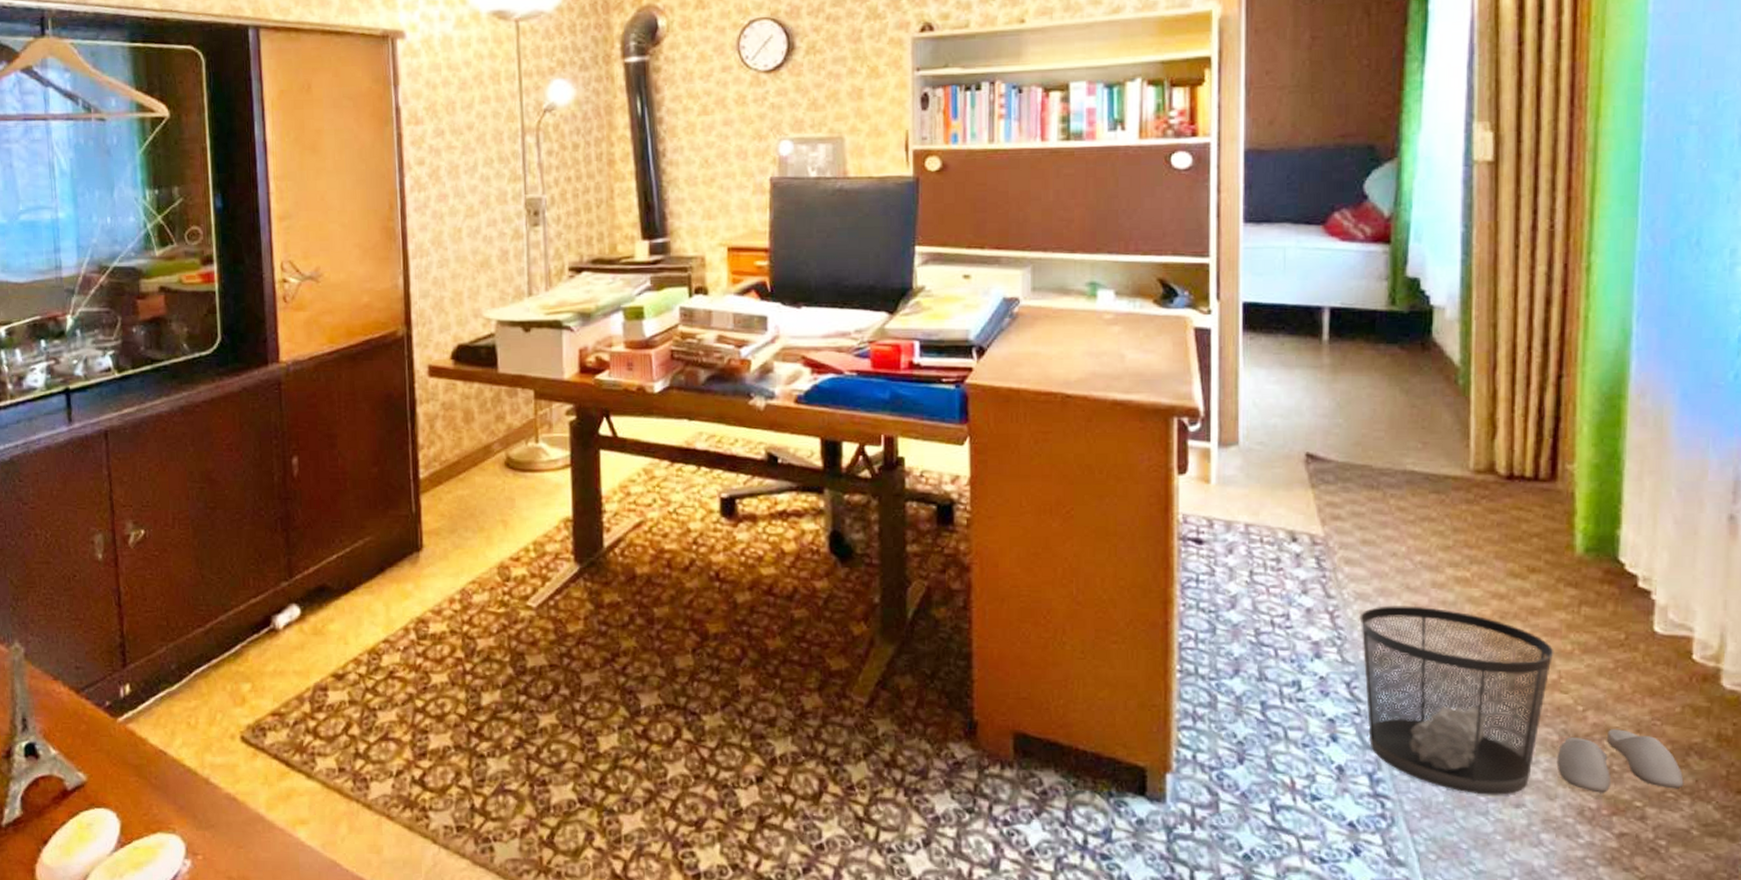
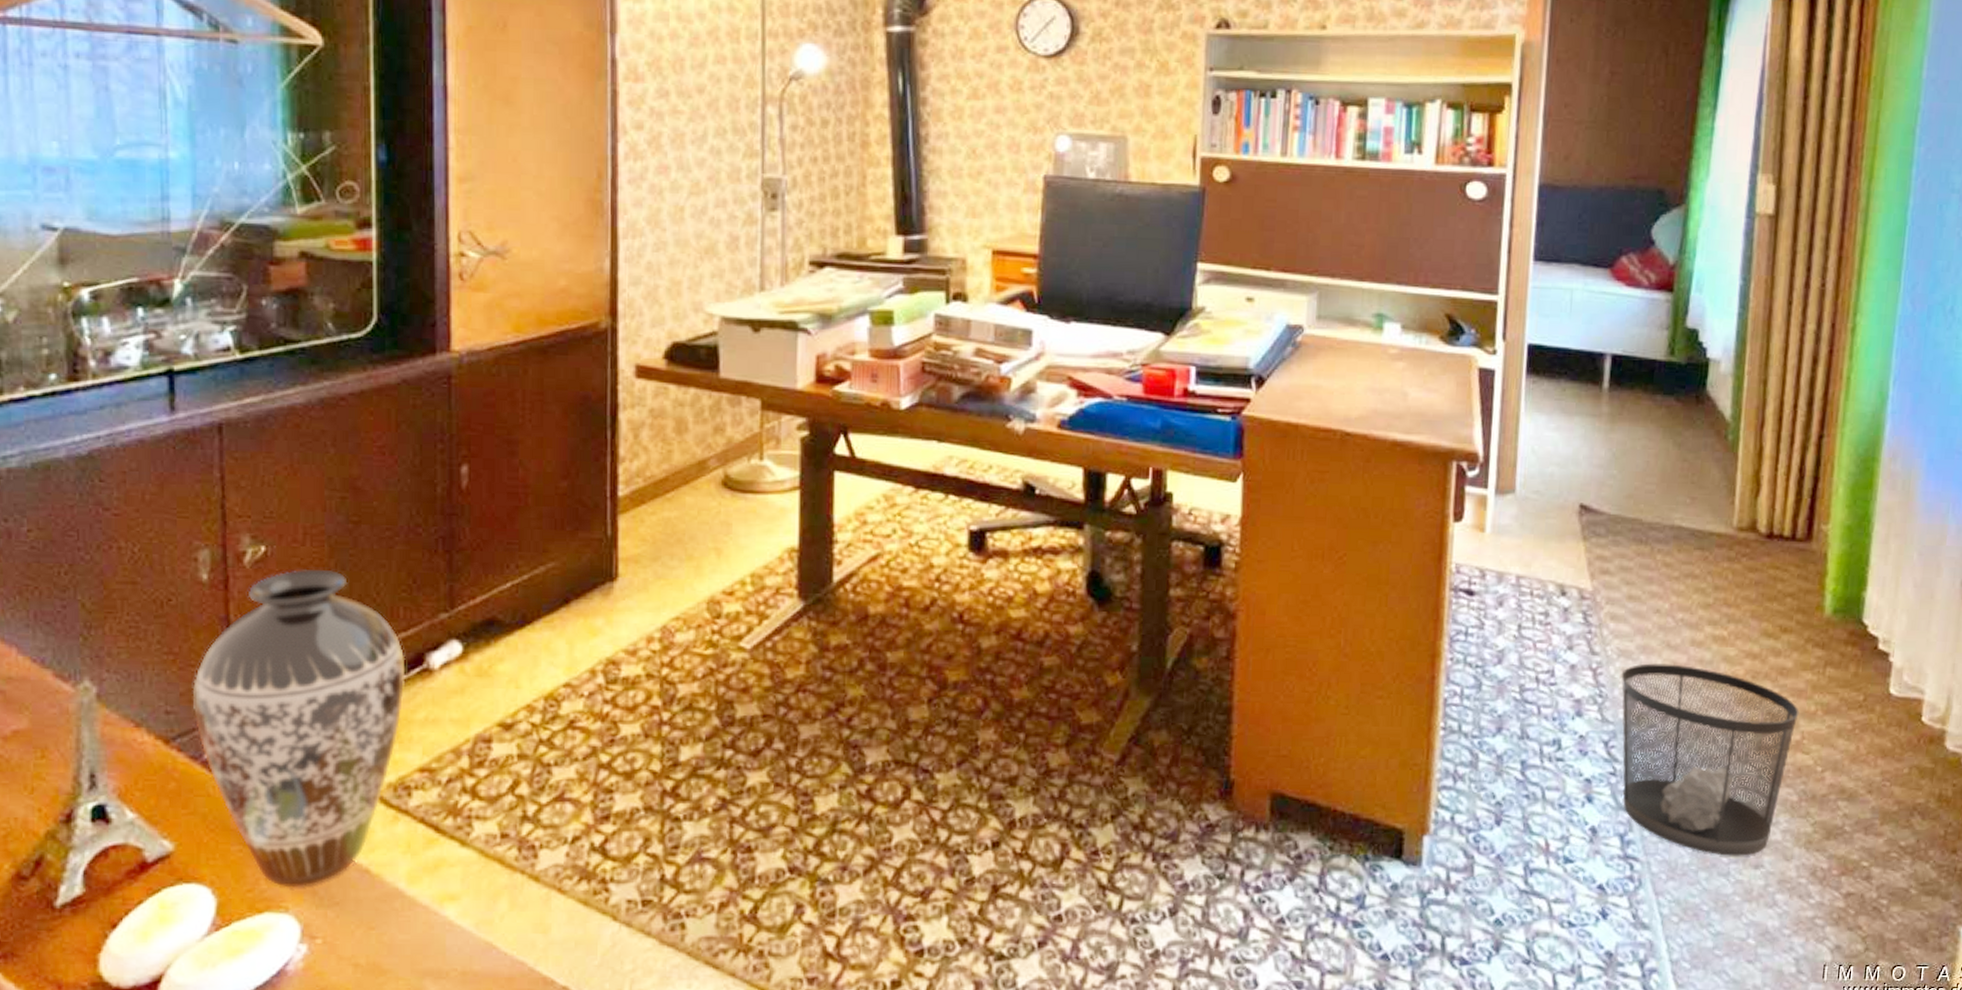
decorative vase: none [95,547,257,812] -> present [193,568,406,888]
slippers: present [1556,729,1684,793] -> none [1794,790,1907,853]

